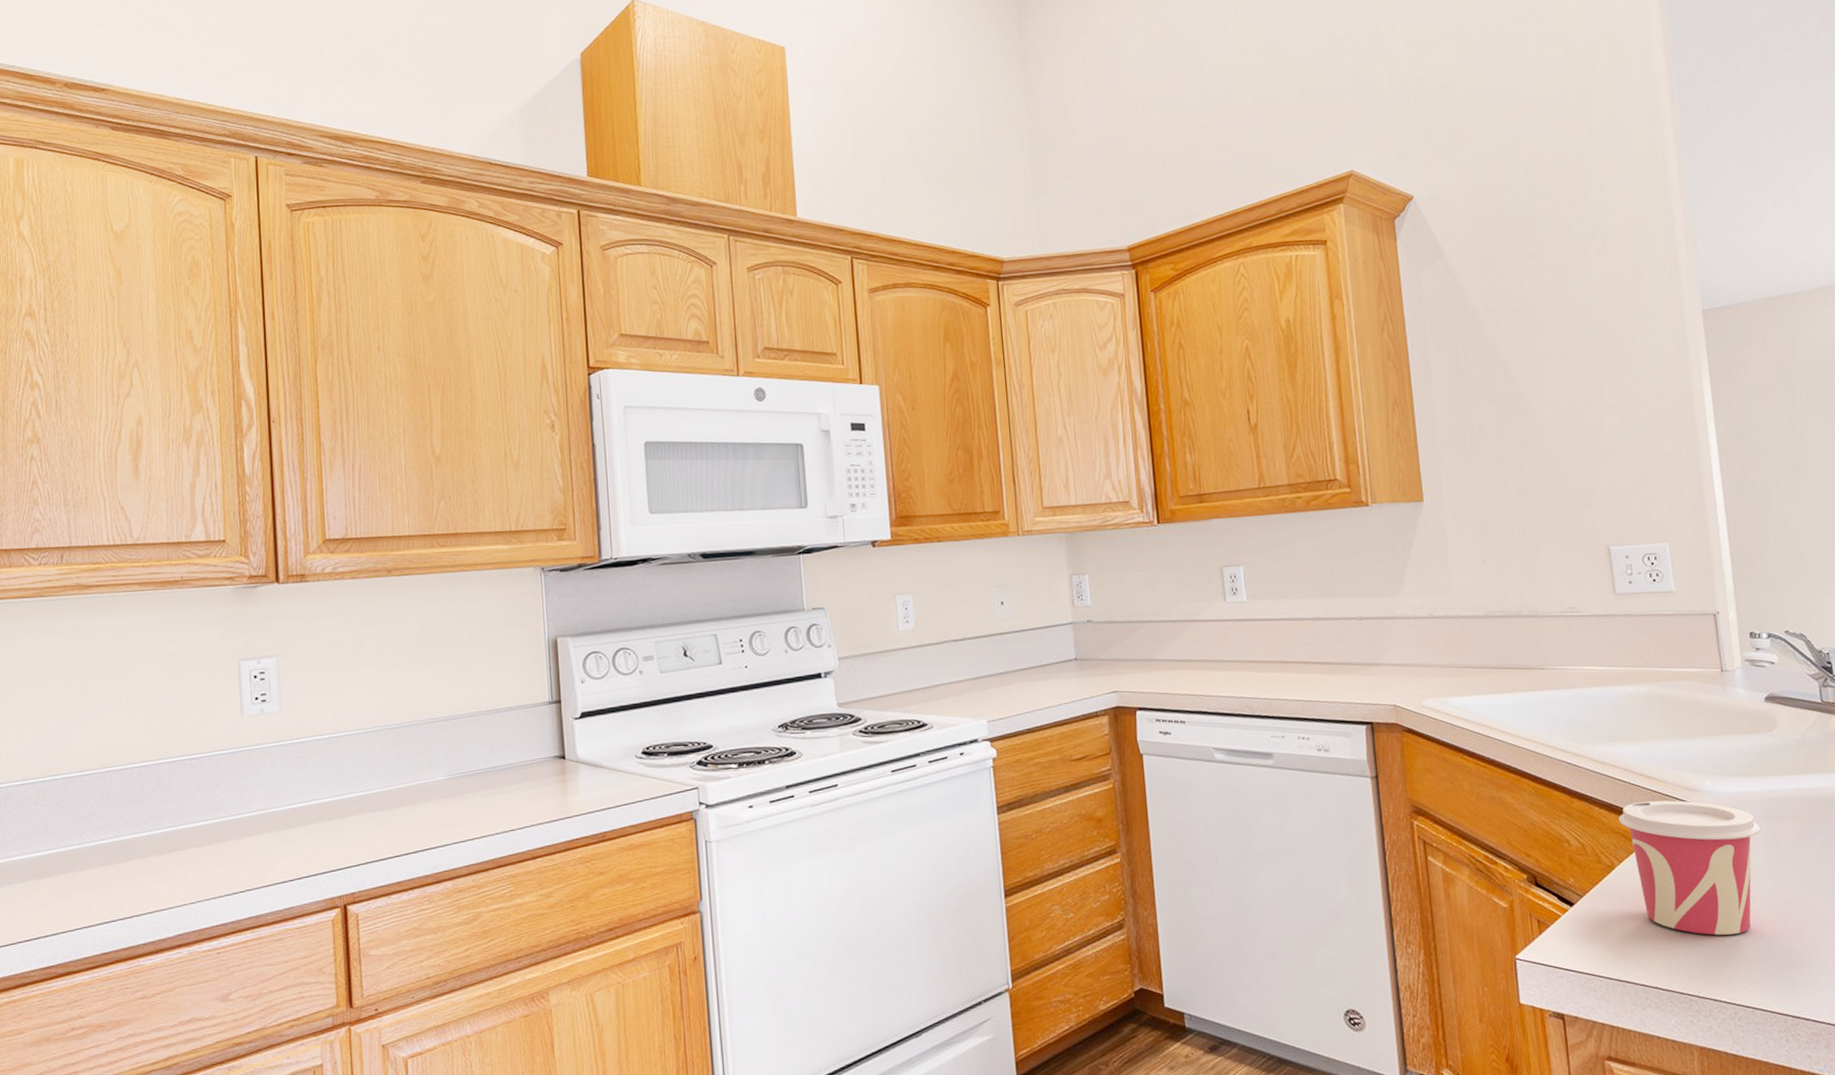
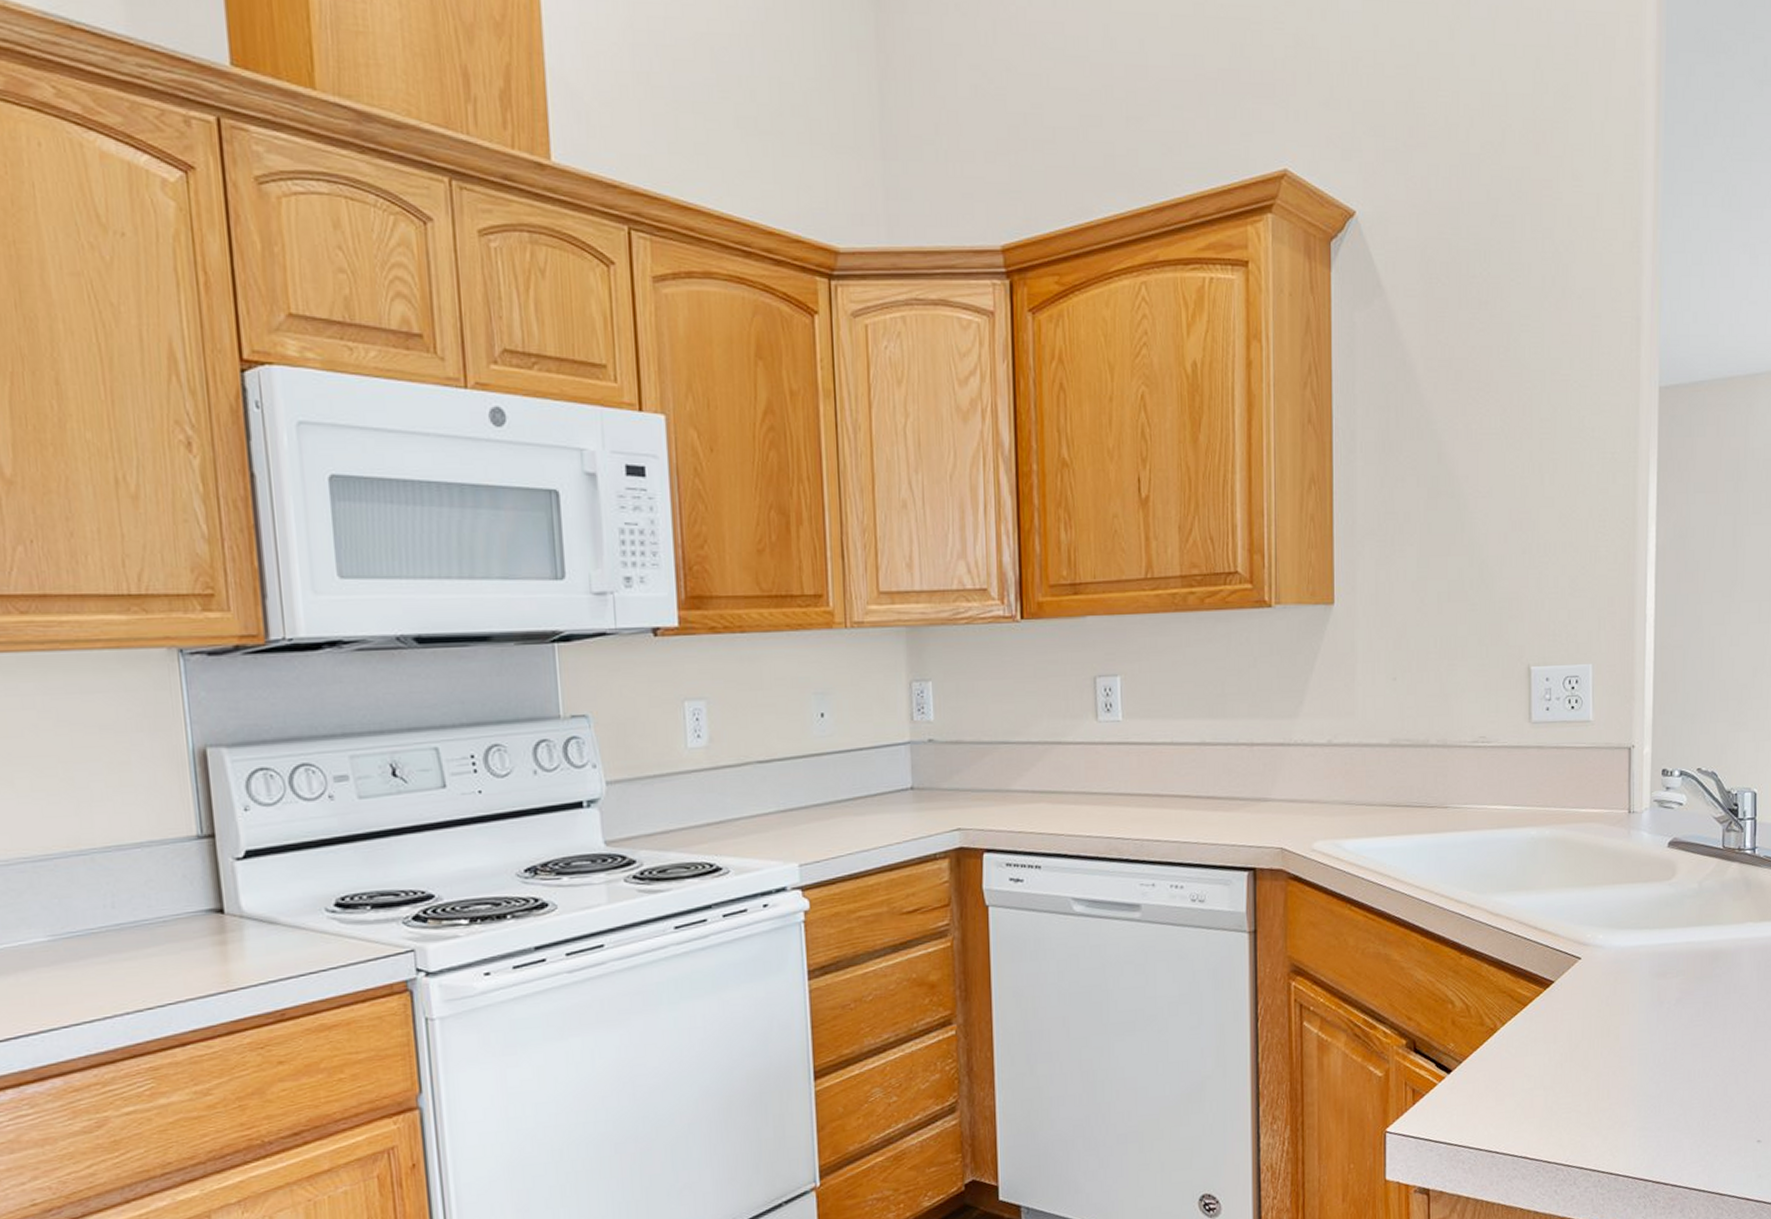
cup: present [1619,800,1761,936] -> none [1507,956,1647,1100]

